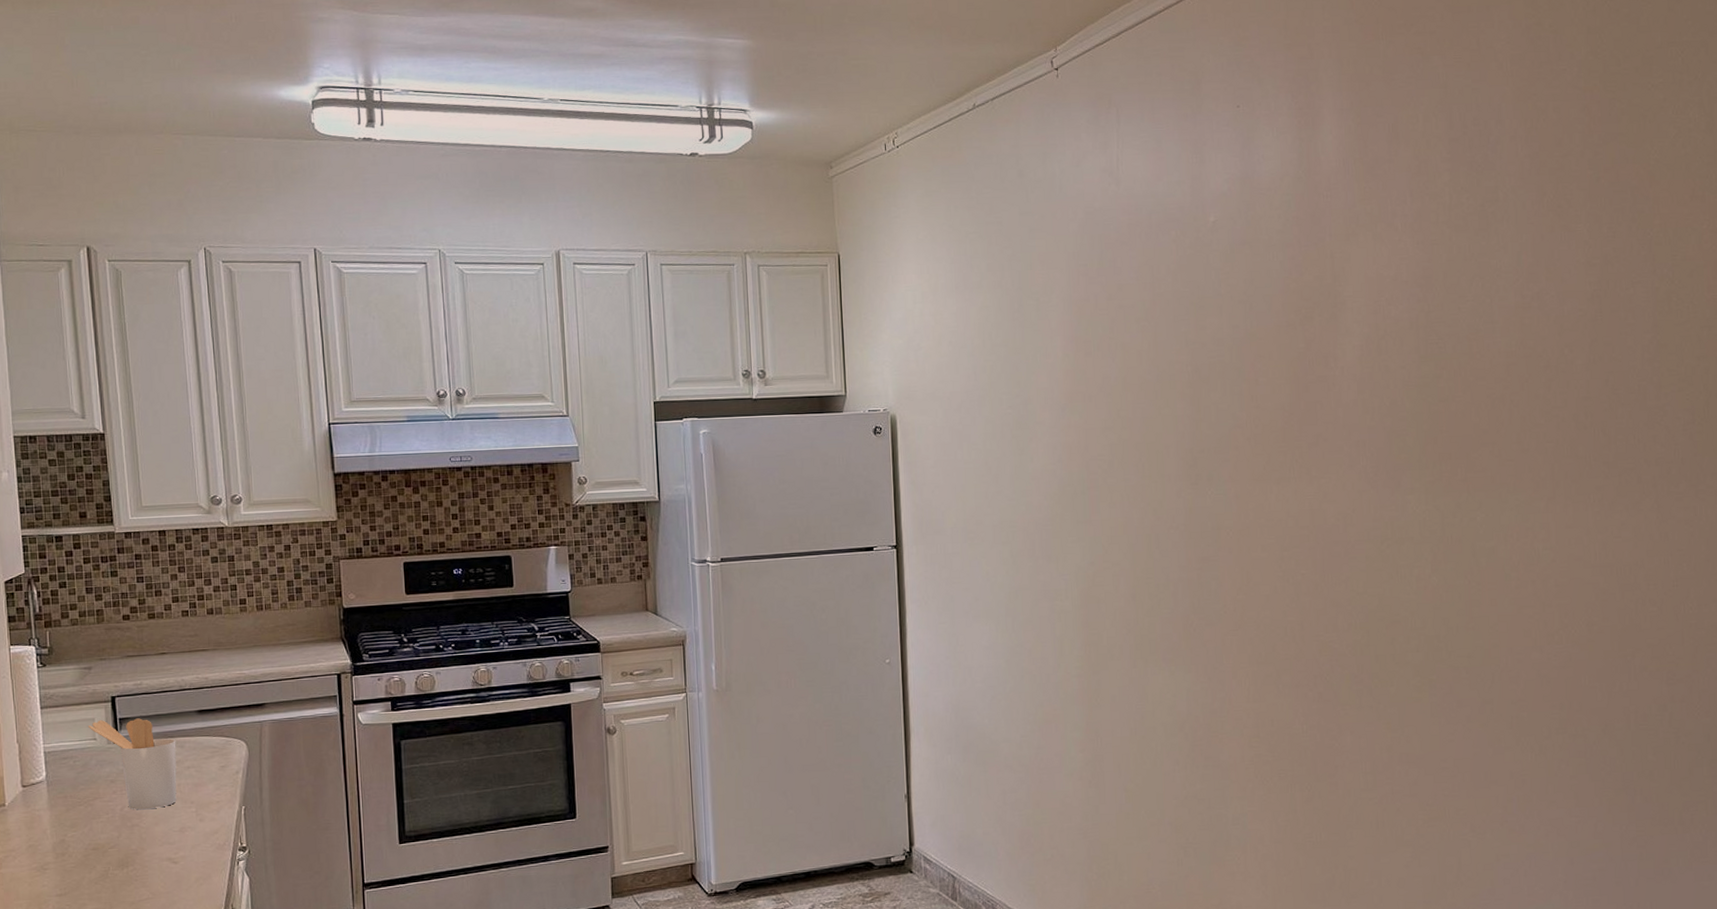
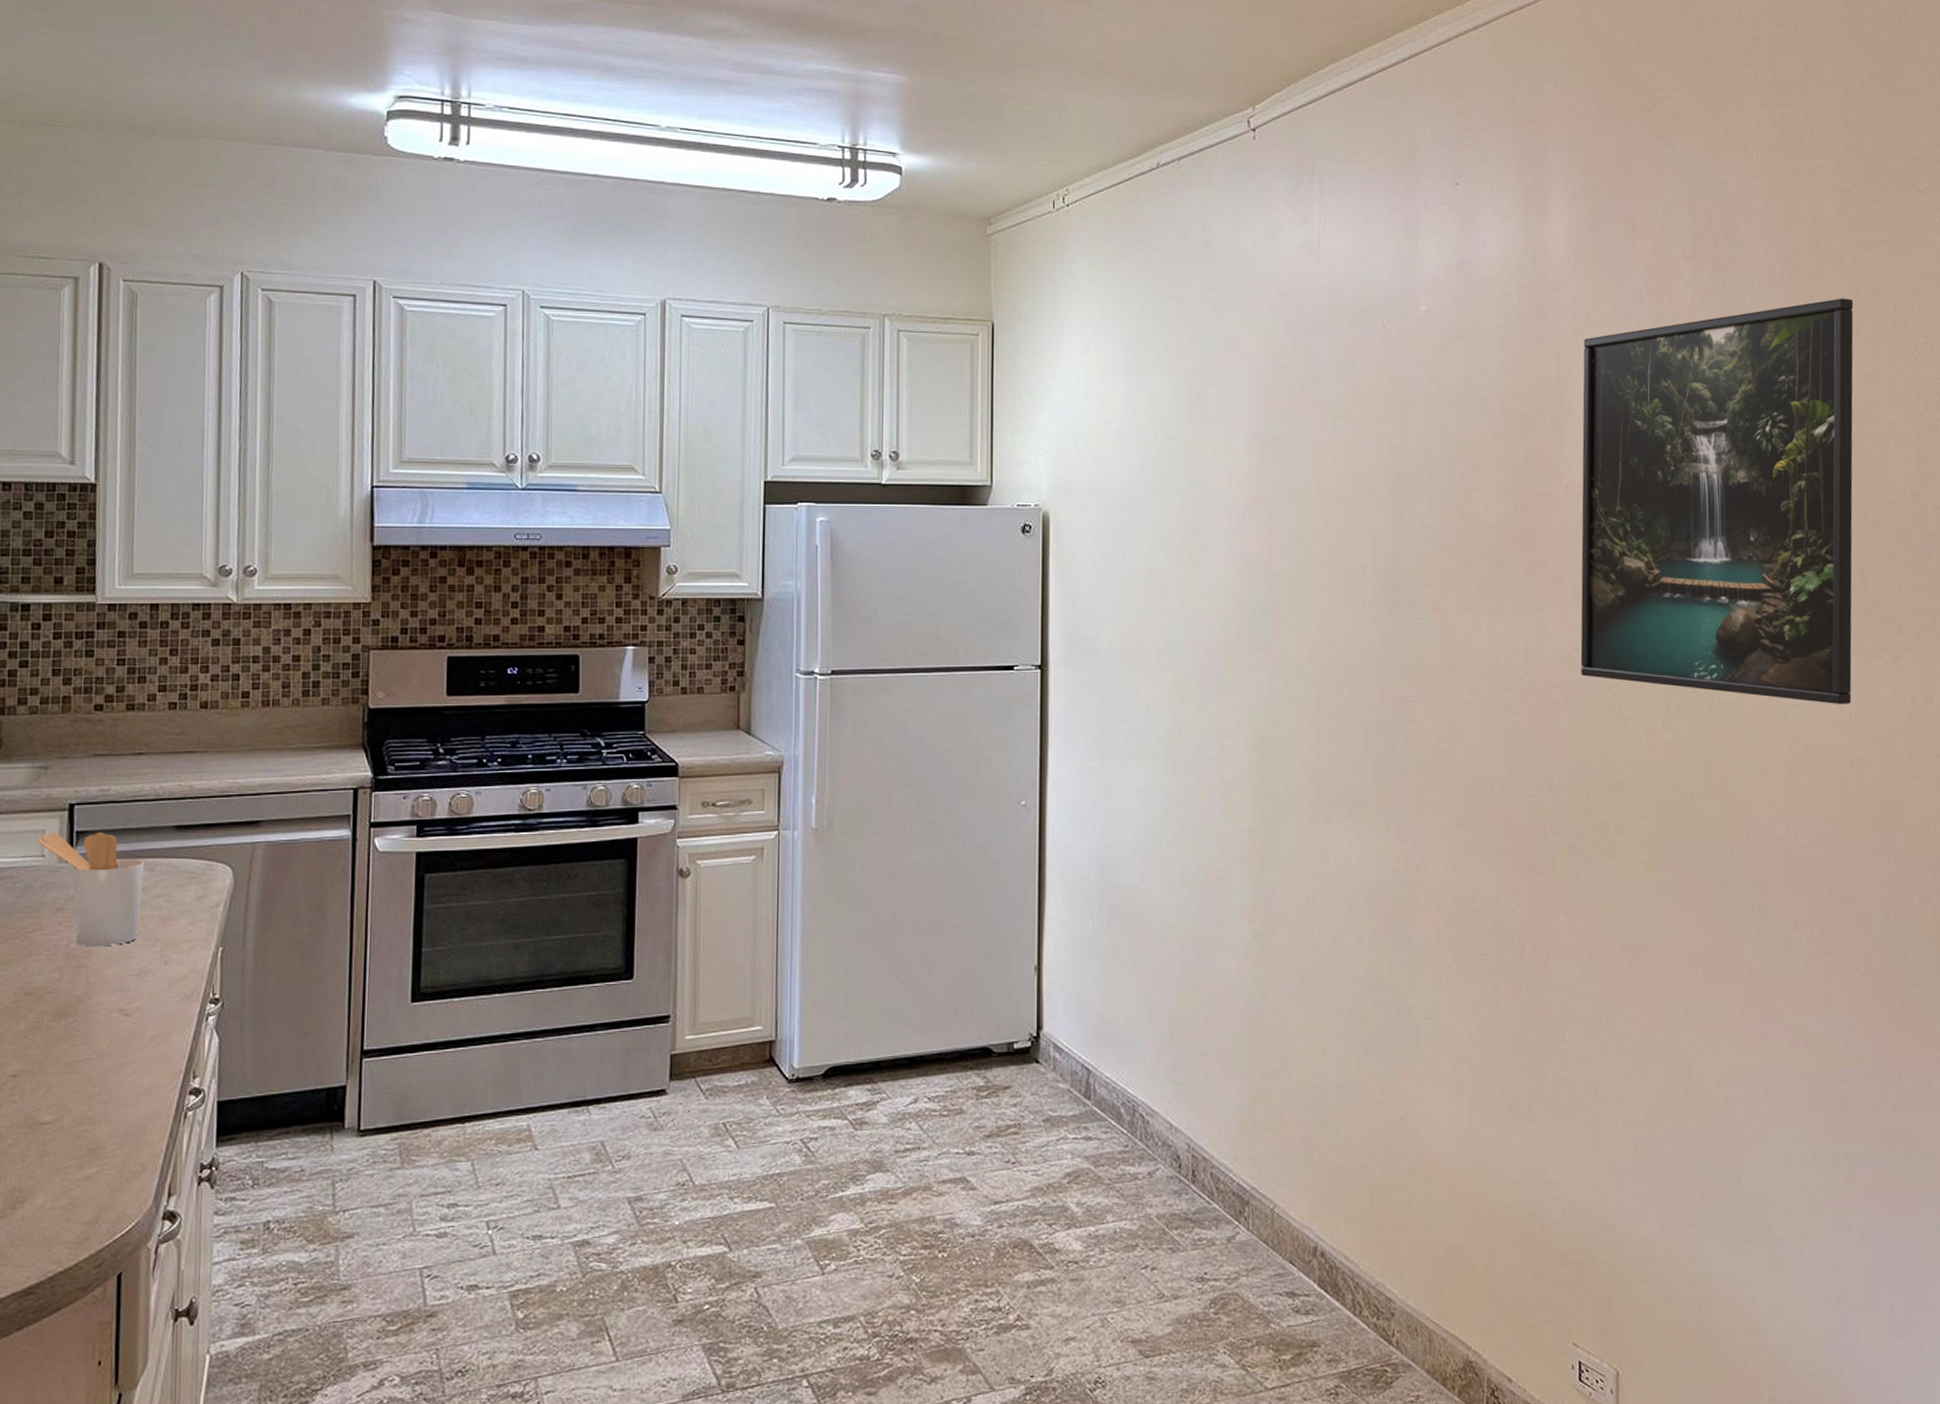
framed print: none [1354,188,1596,546] -> present [1580,298,1854,704]

